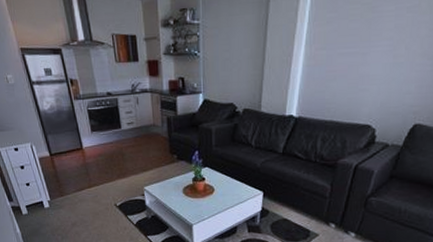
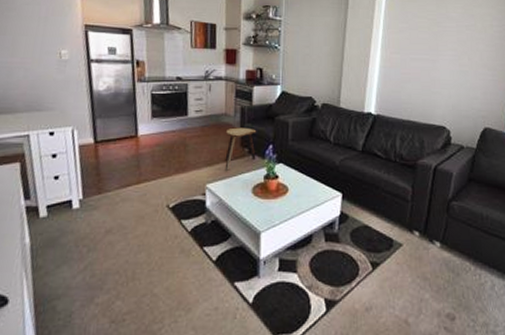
stool: none [155,136,184,175] -> present [224,127,257,171]

